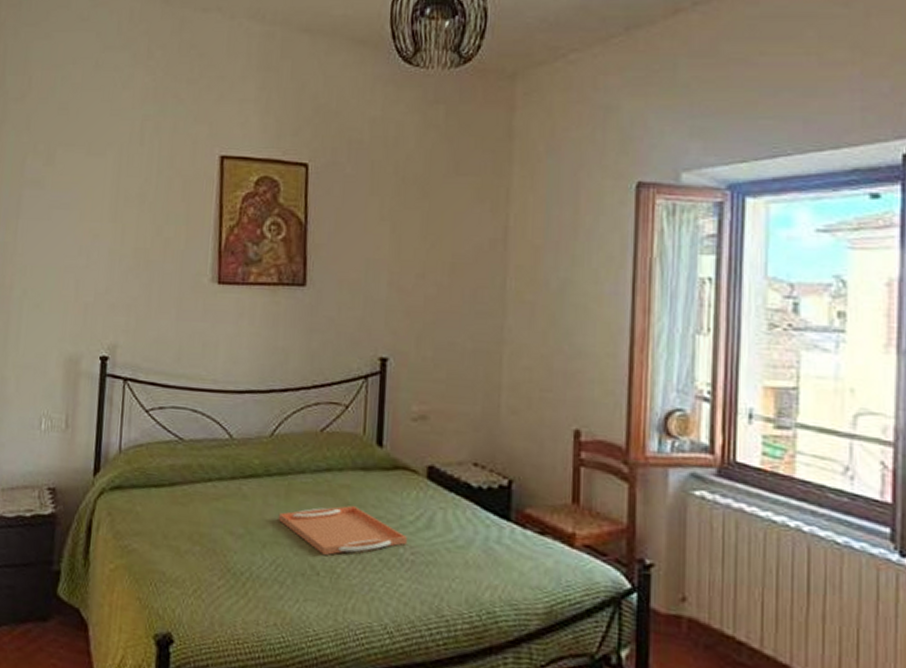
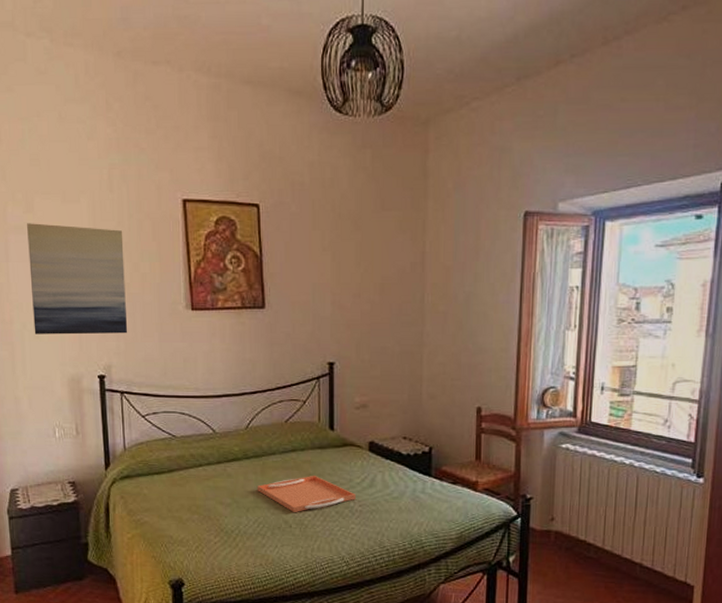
wall art: none [35,177,149,308] -> present [27,223,128,335]

